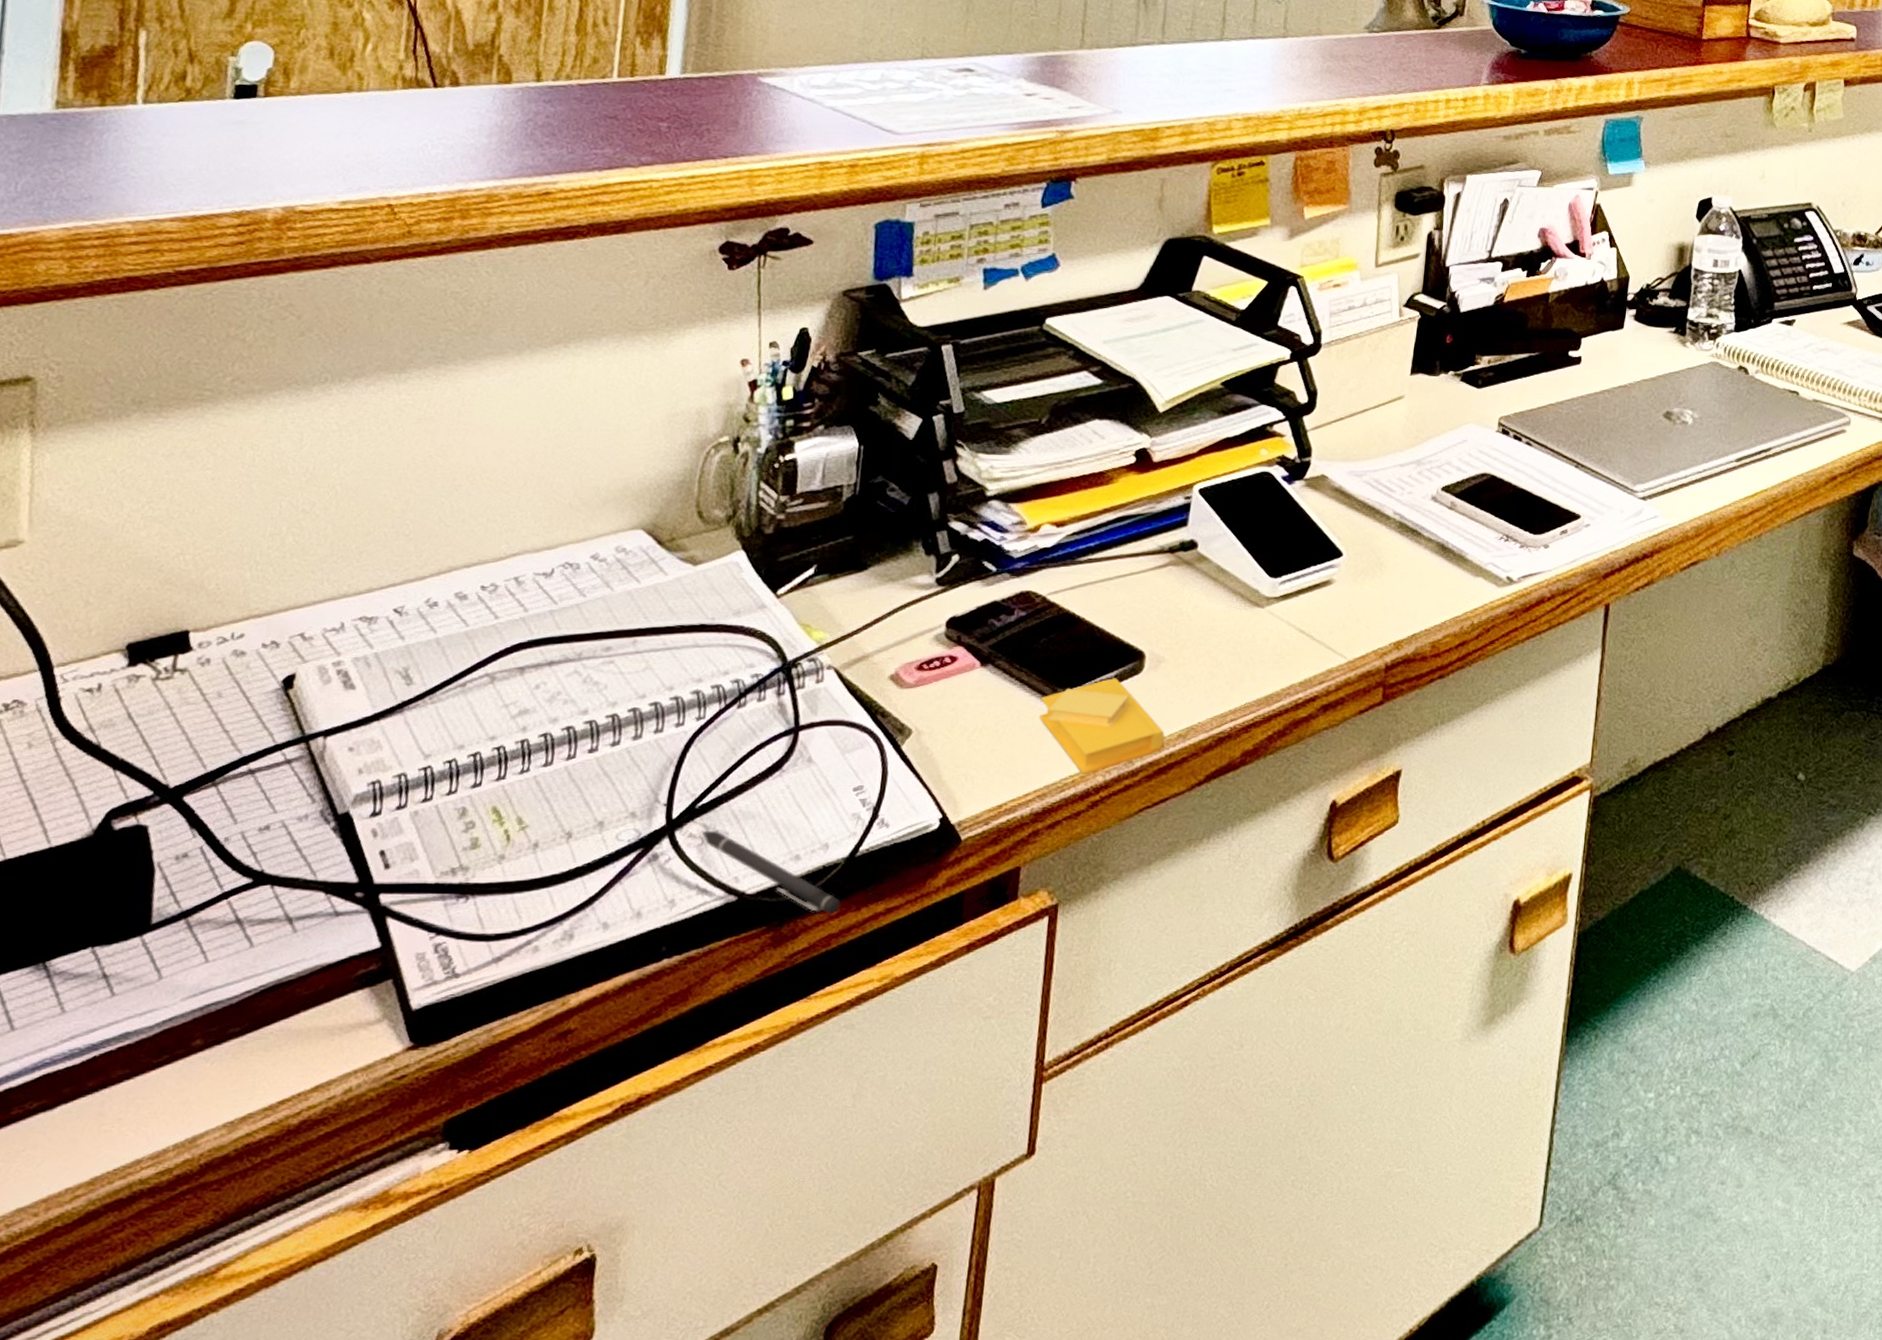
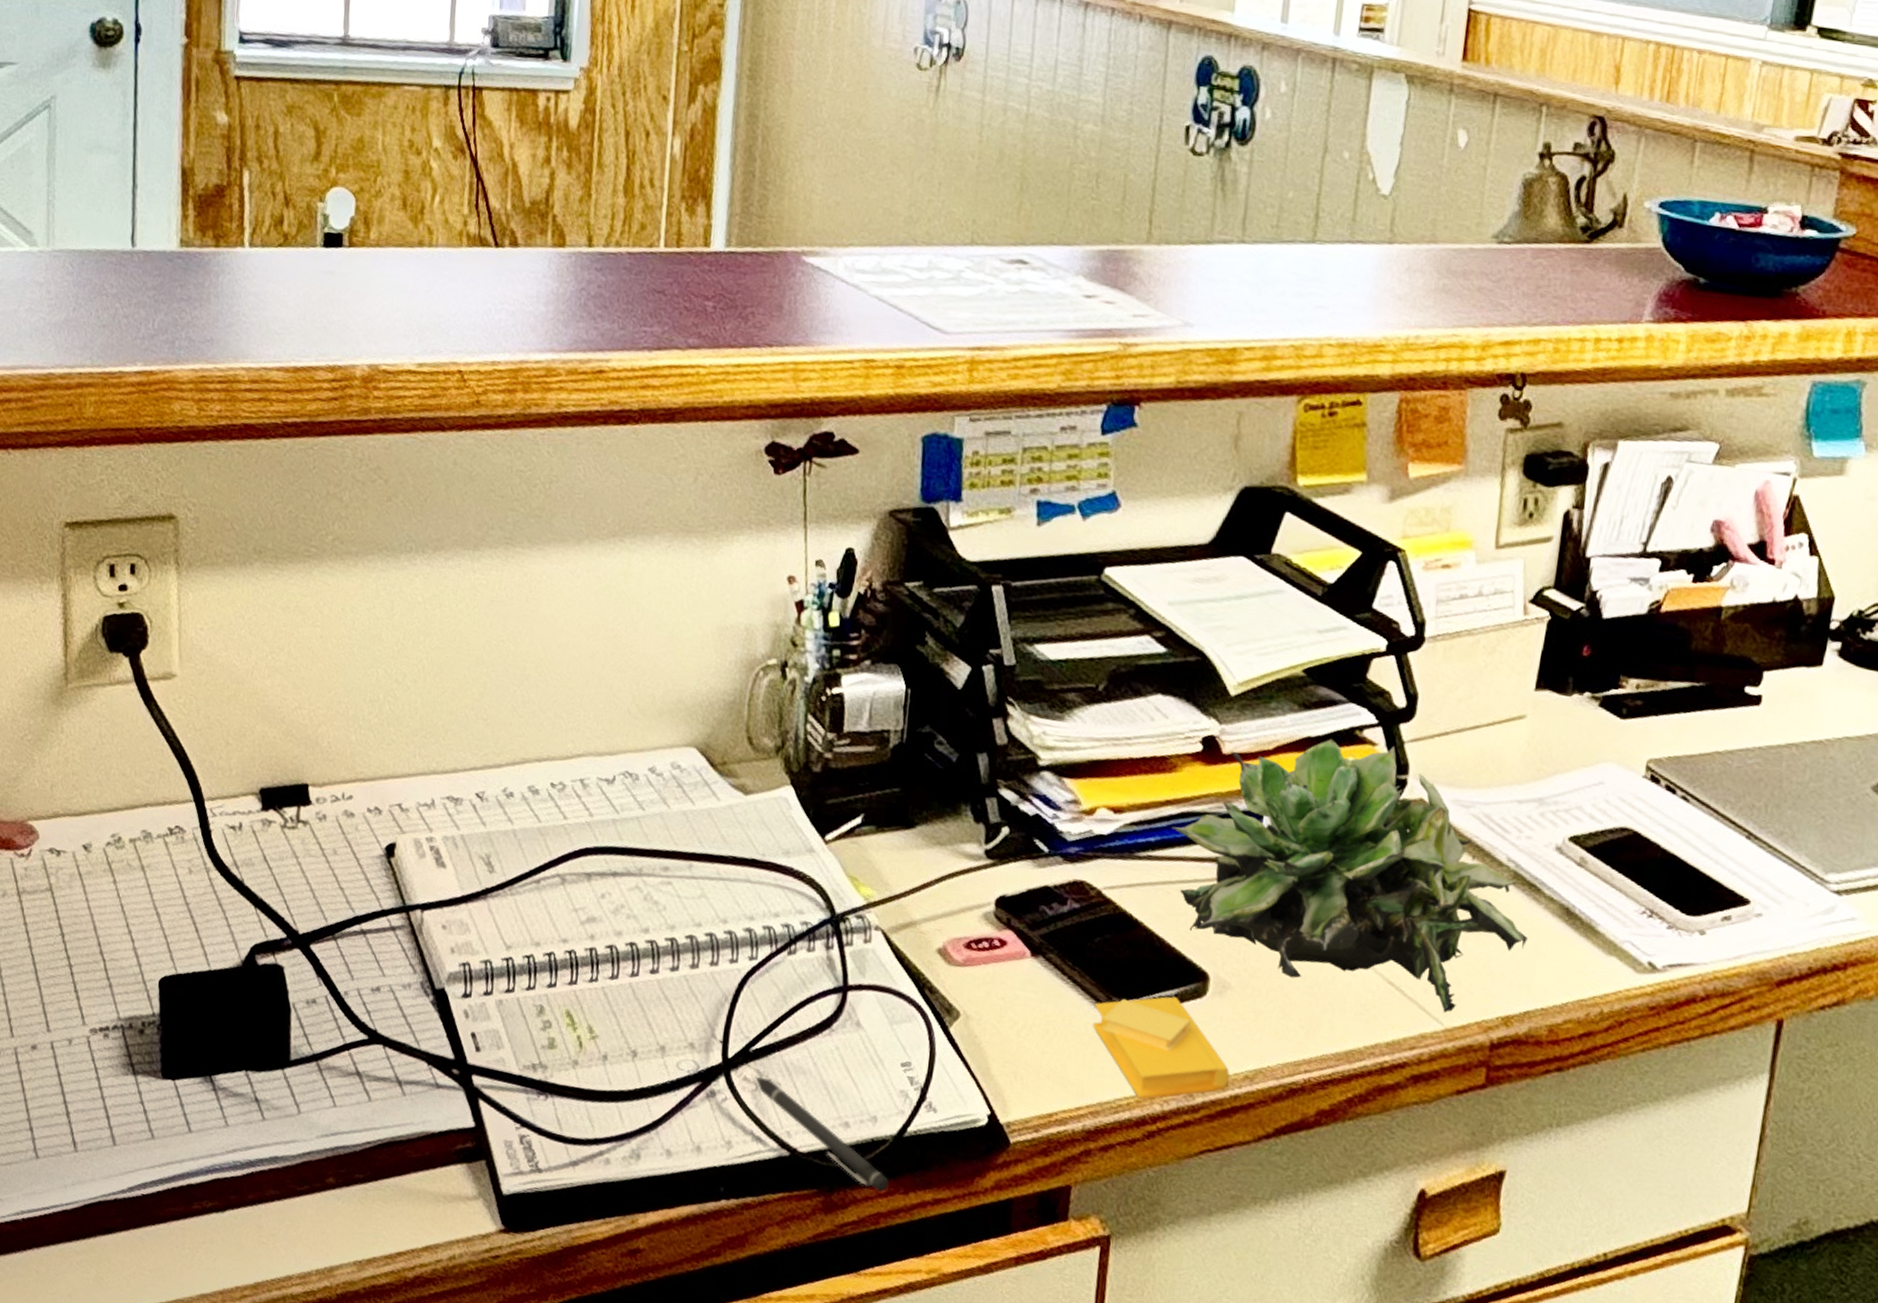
succulent plant: none [1109,436,1412,647] -> present [1172,739,1528,1013]

